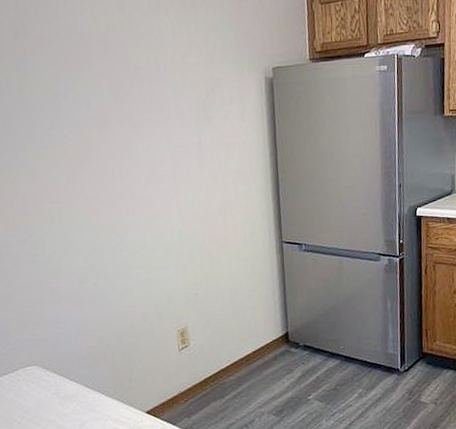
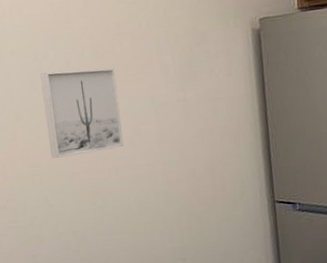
wall art: none [60,110,140,196] -> present [40,68,123,158]

